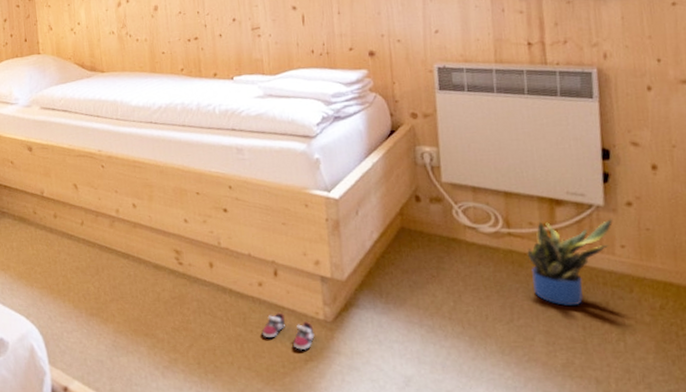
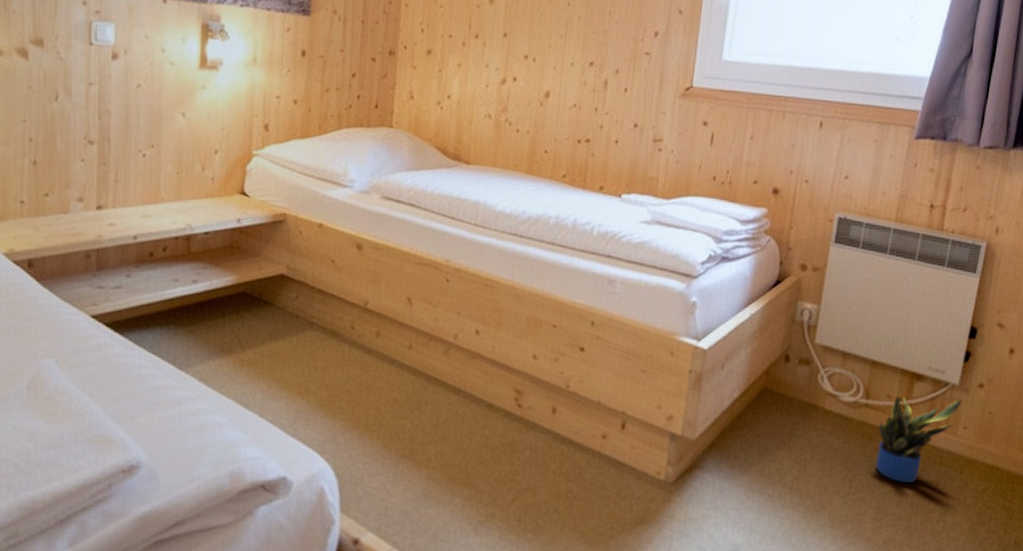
sneaker: present [262,312,315,351] -> none [595,469,652,513]

